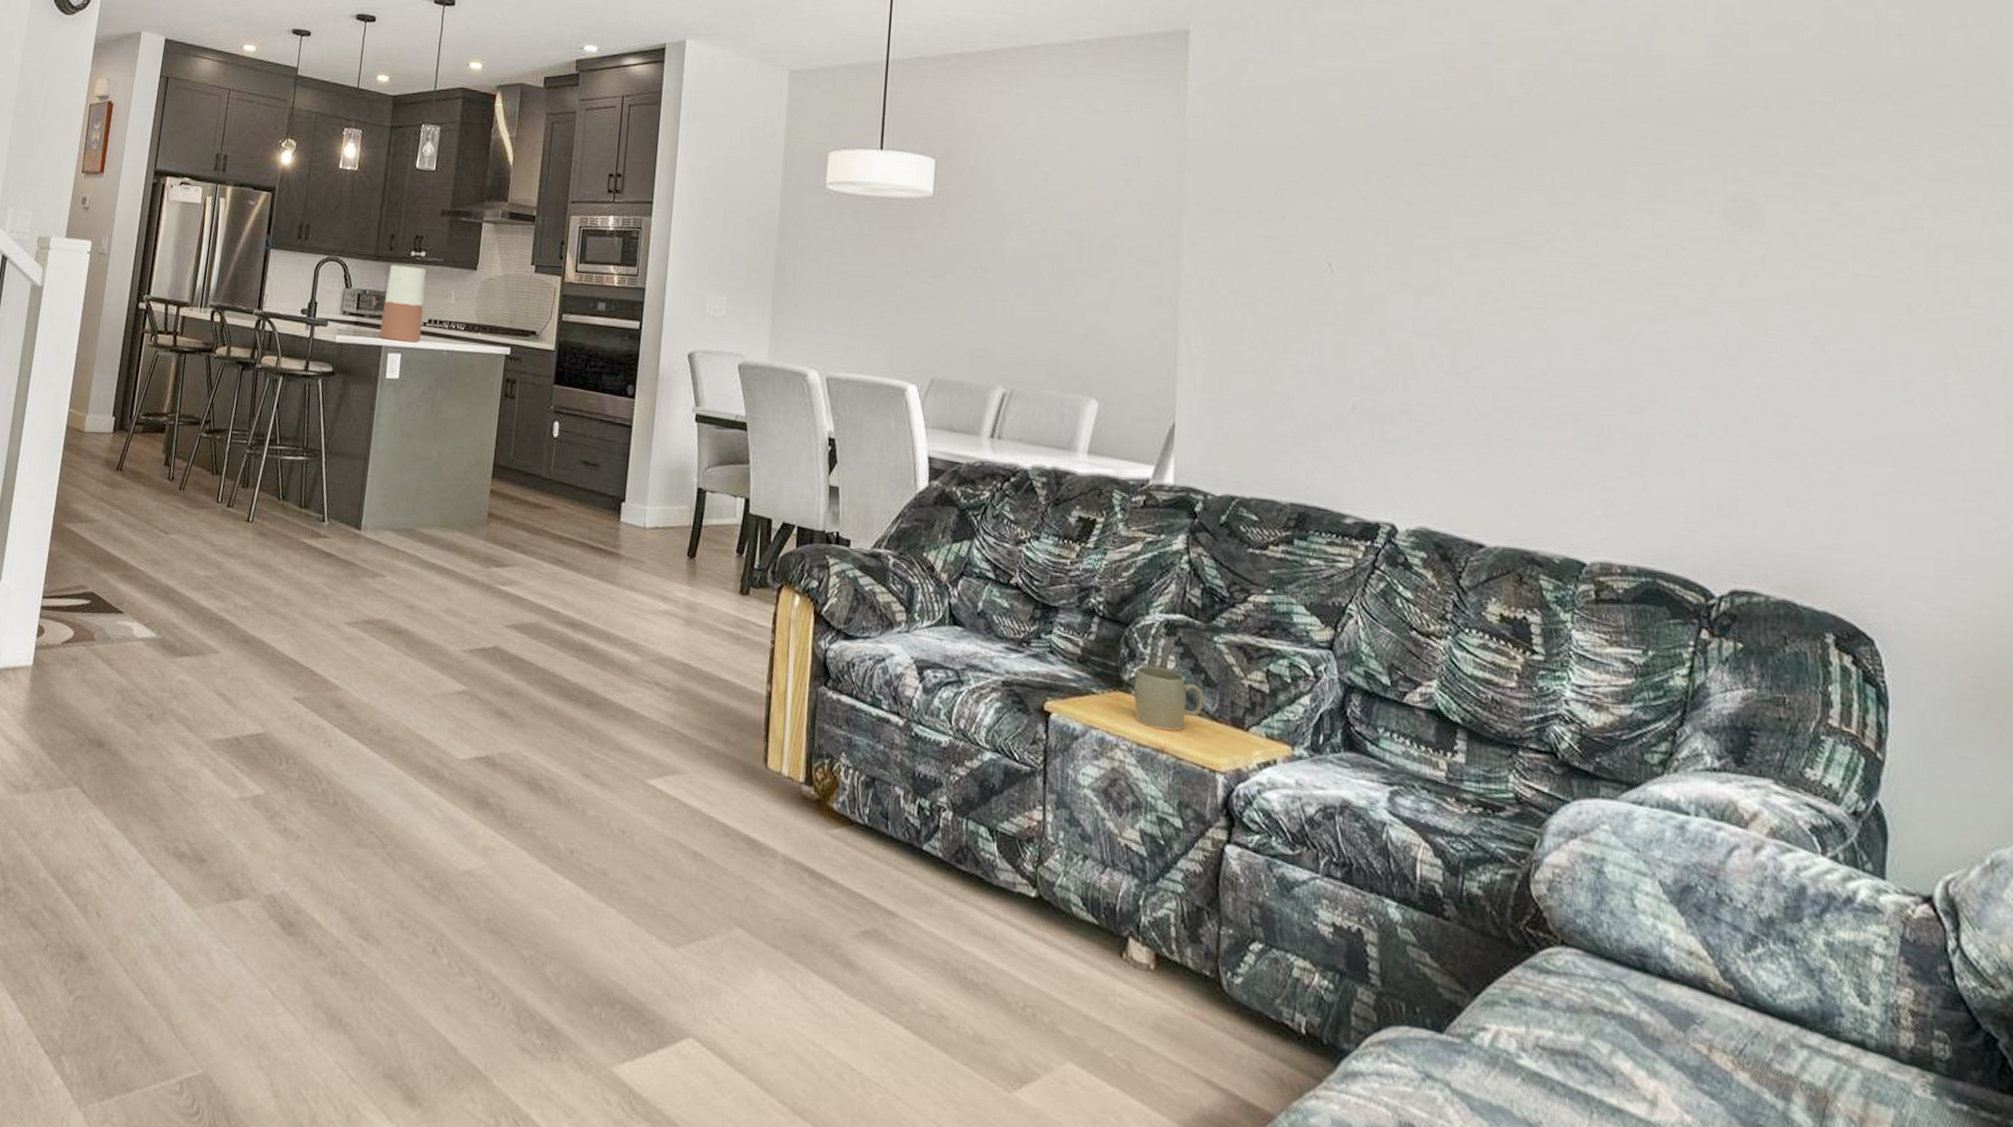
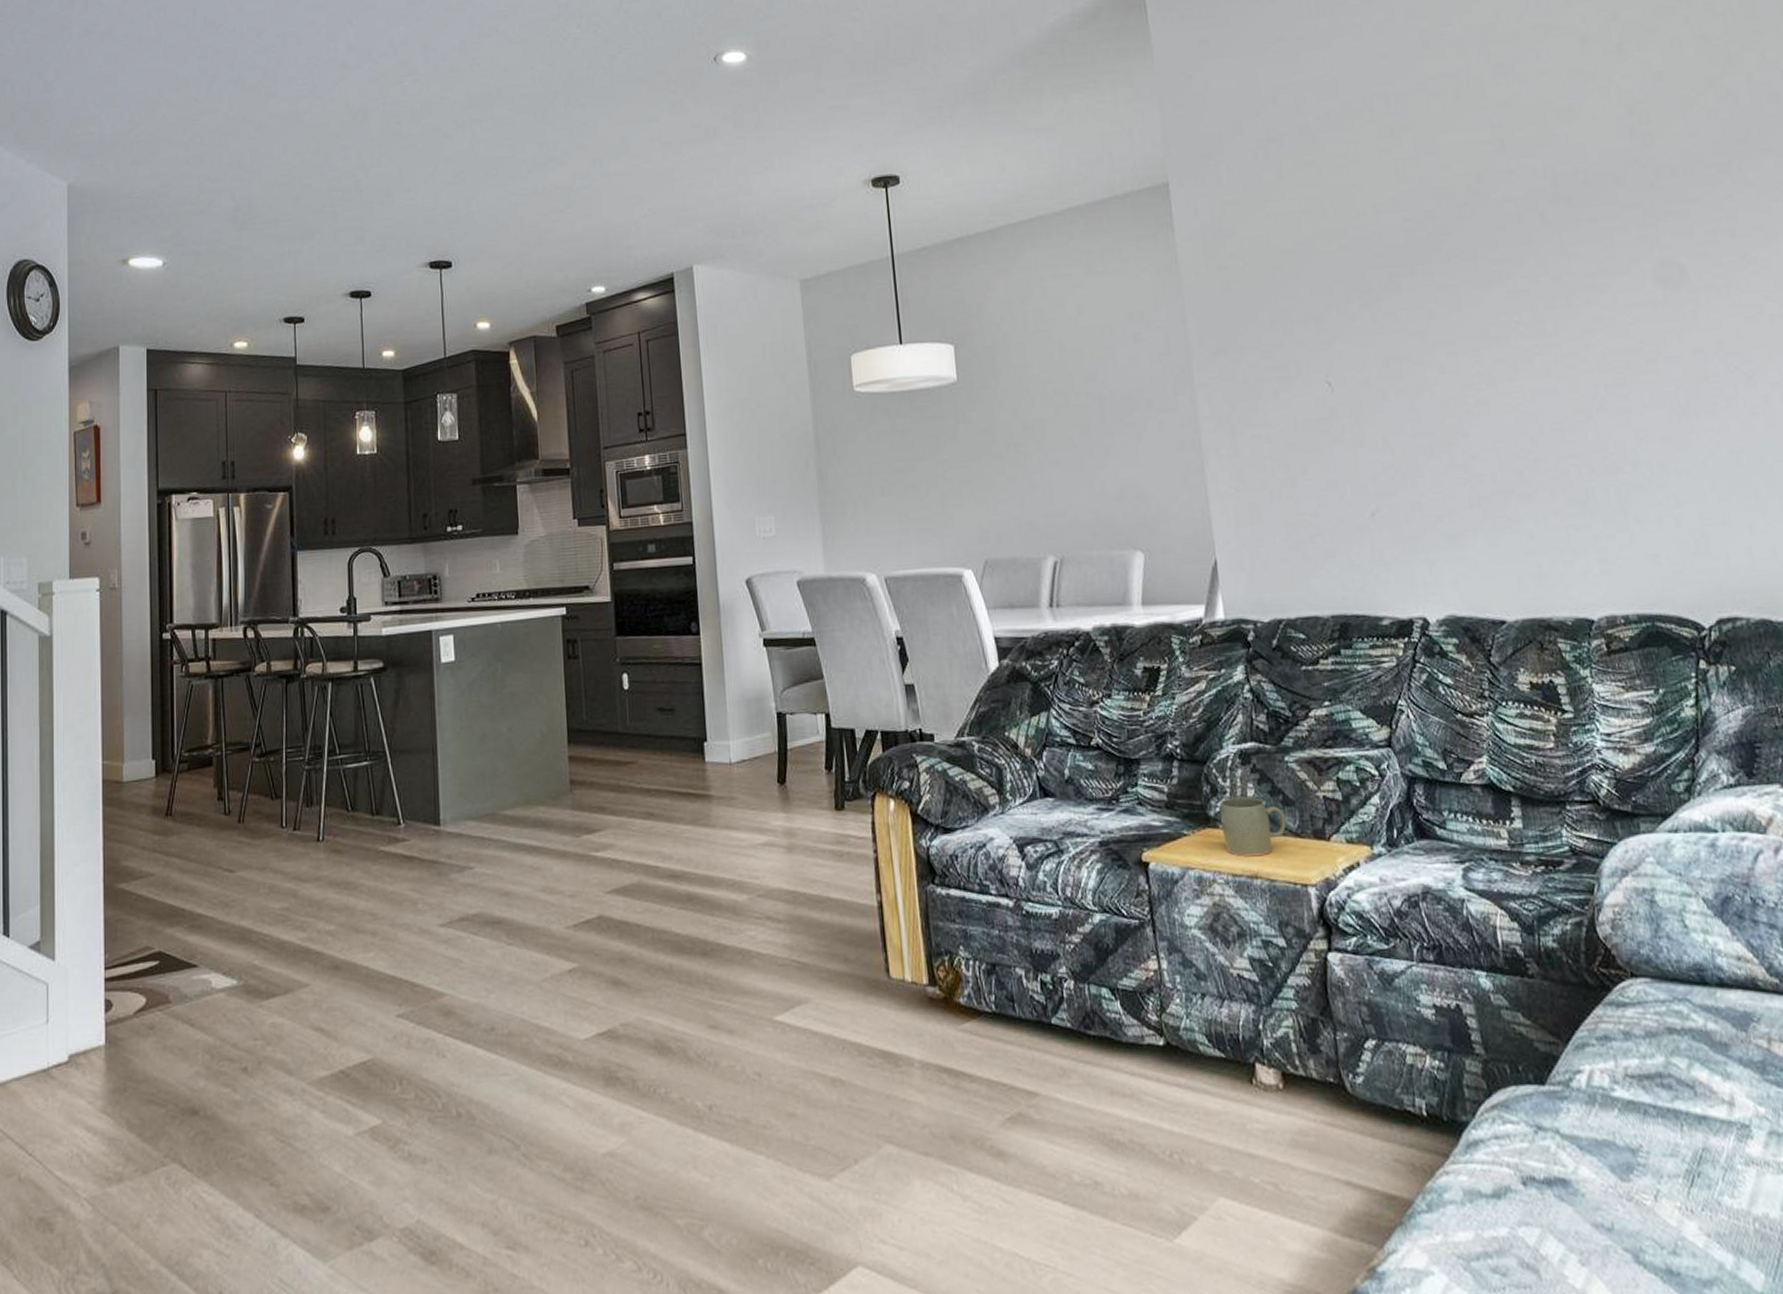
vase: present [379,264,427,343] -> none [426,542,471,624]

